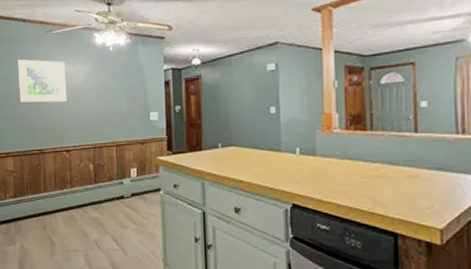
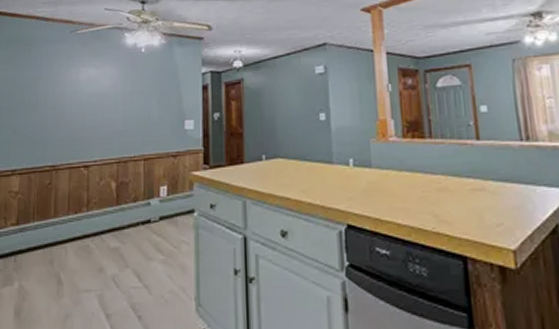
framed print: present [18,59,67,103] -> none [33,61,90,111]

